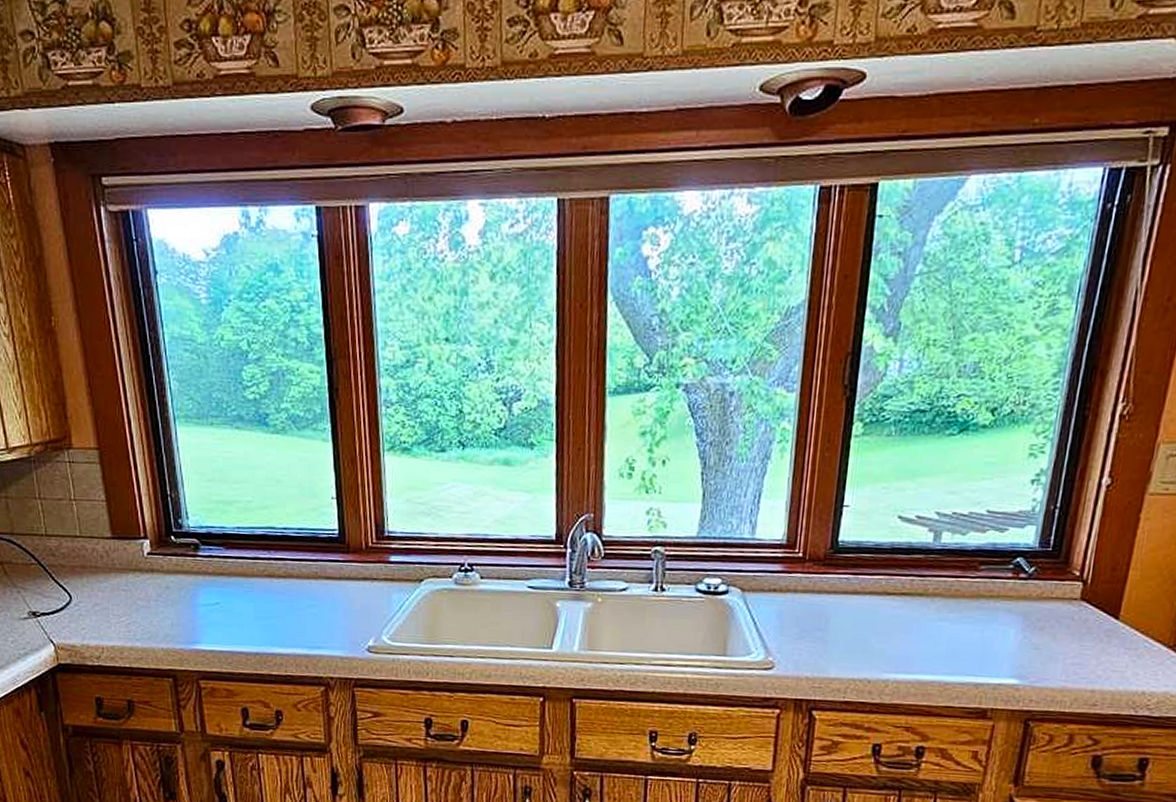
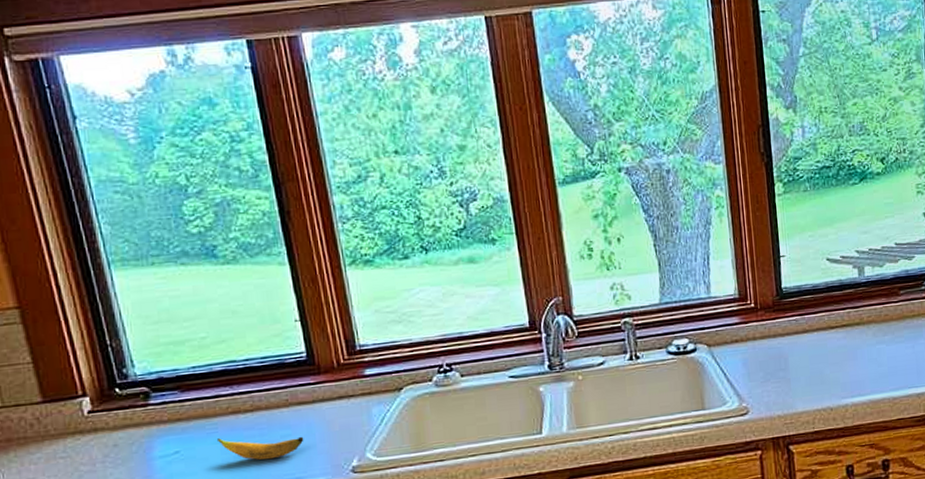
banana: none [253,597,328,626] -> present [218,436,304,460]

